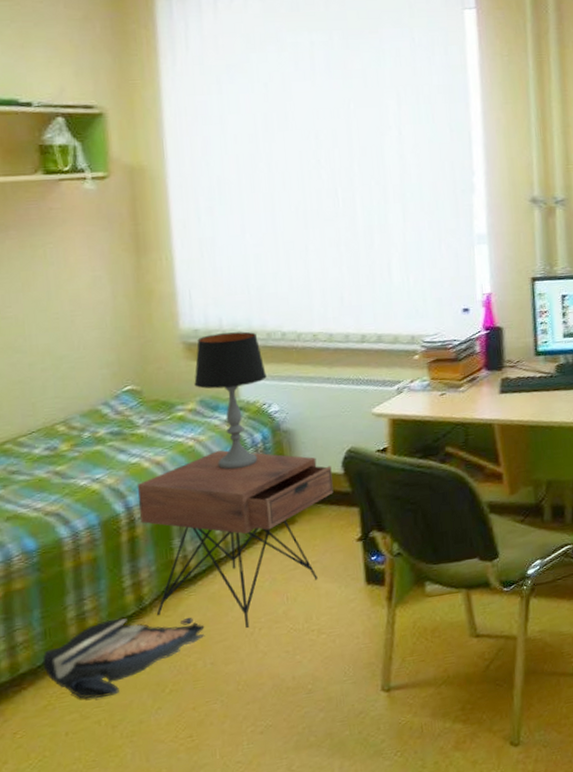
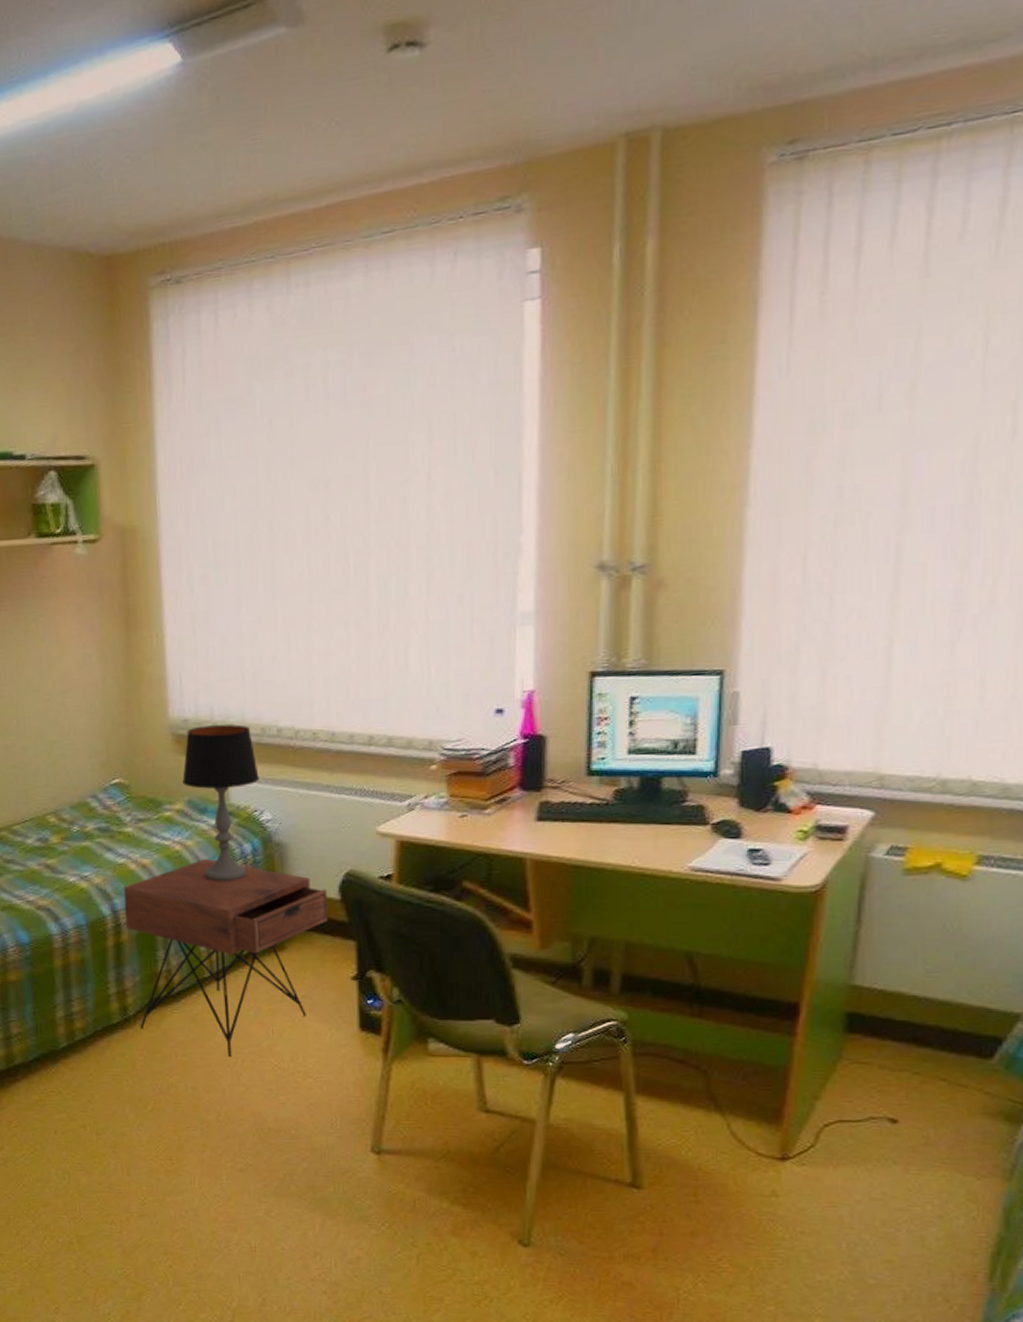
backpack: present [42,617,205,699] -> none [34,1025,187,1103]

